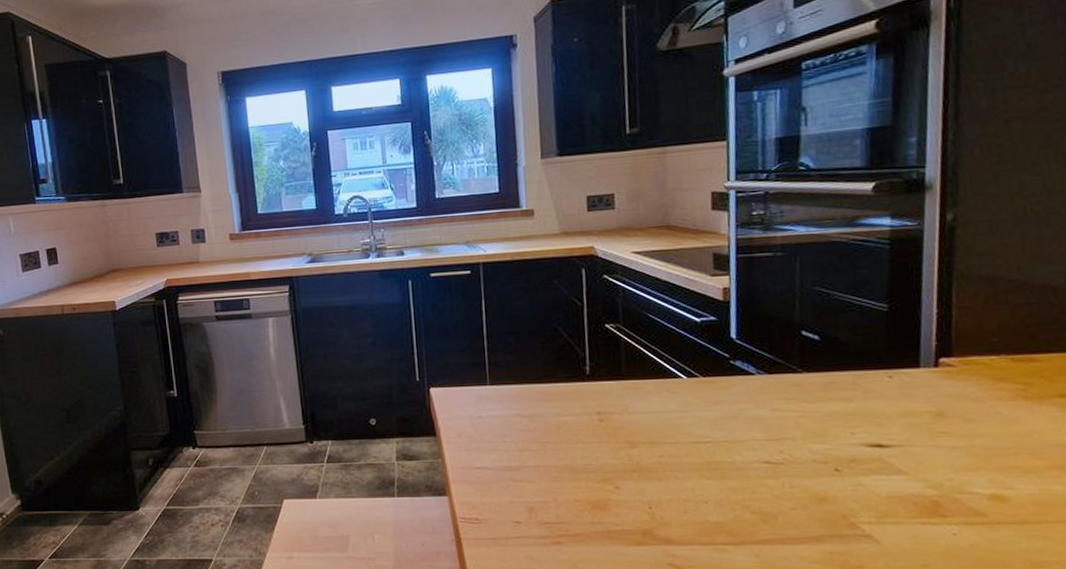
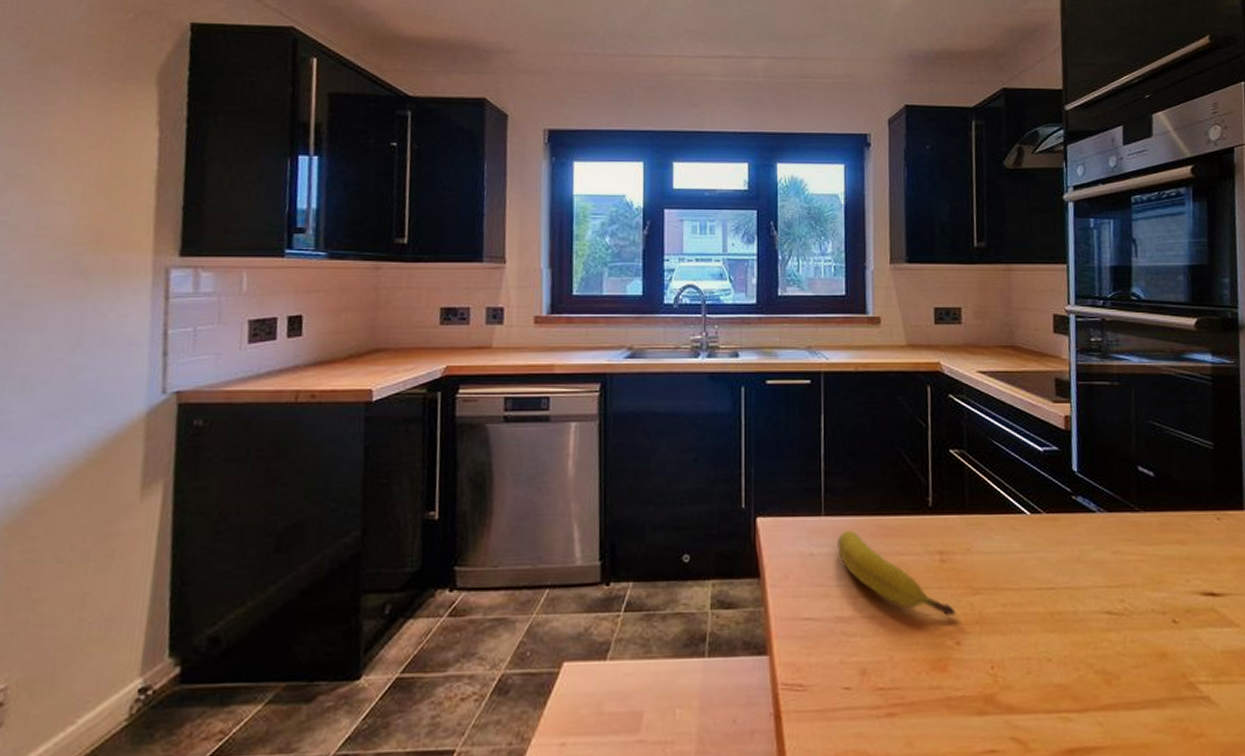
fruit: none [502,397,615,465] -> present [837,531,956,615]

